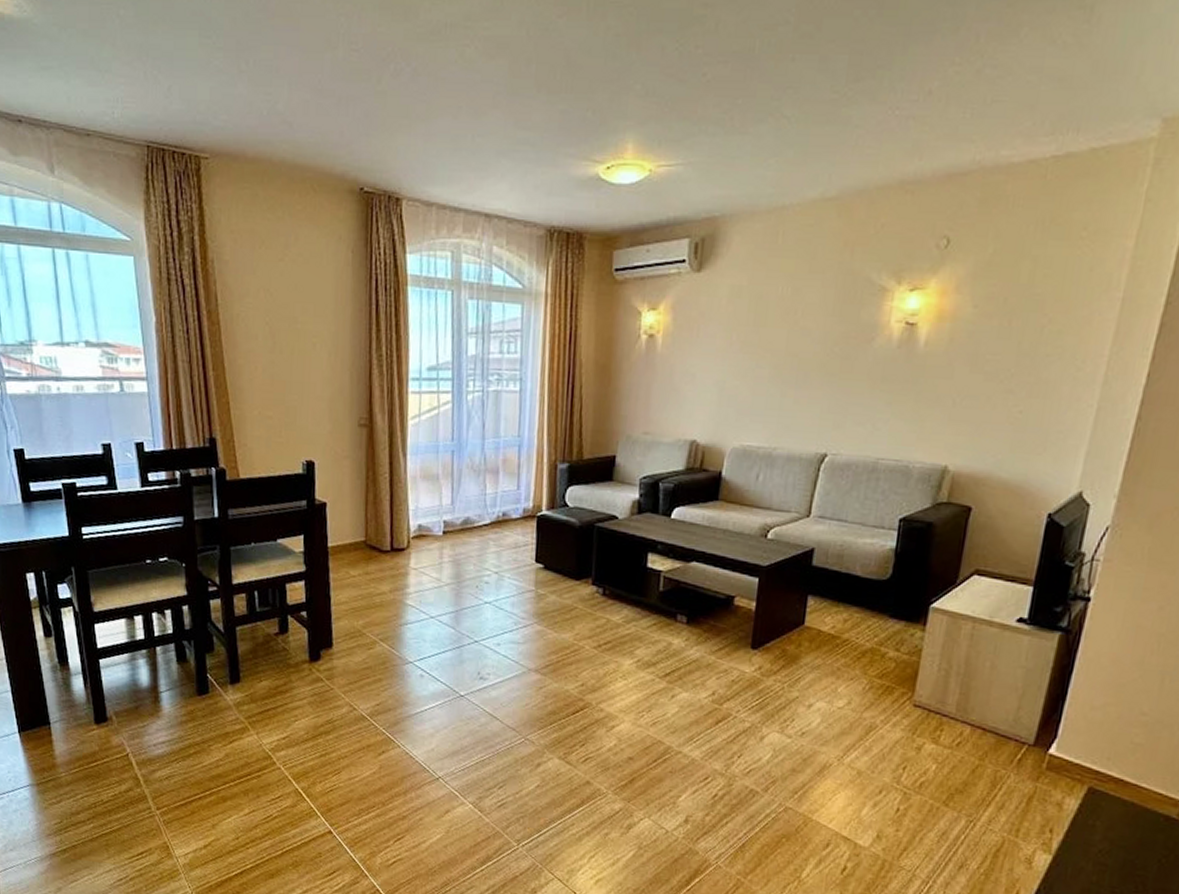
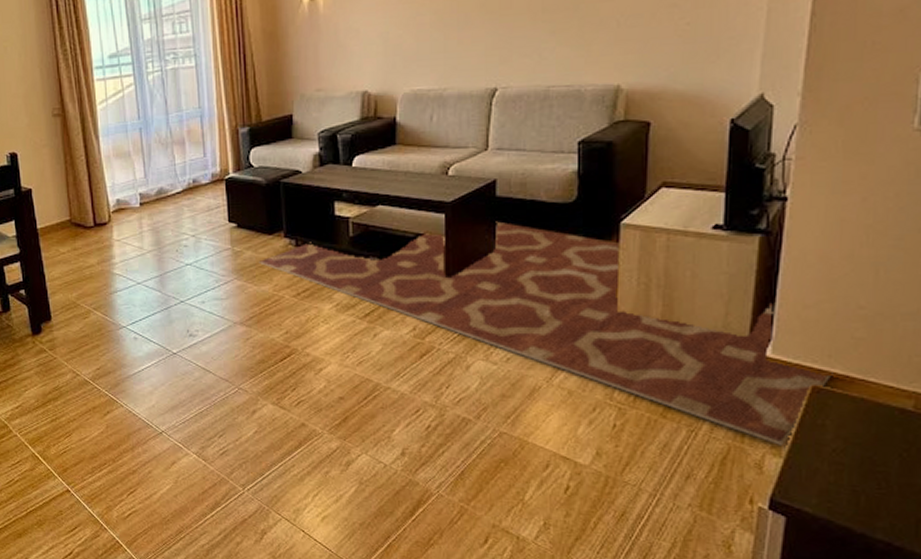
rug: none [562,591,1110,844] -> present [258,221,833,447]

